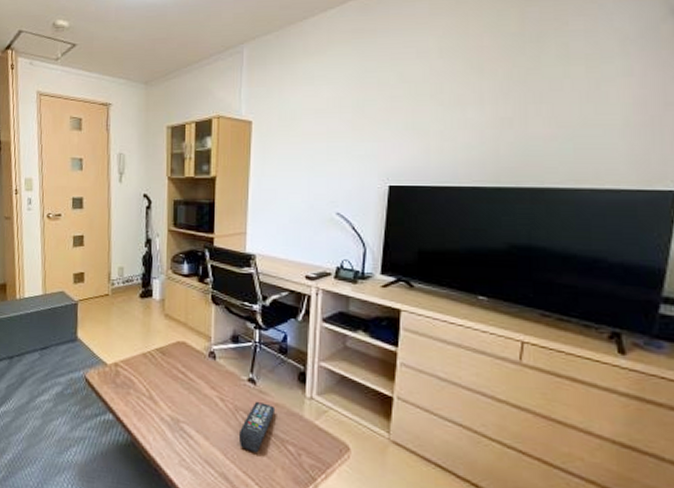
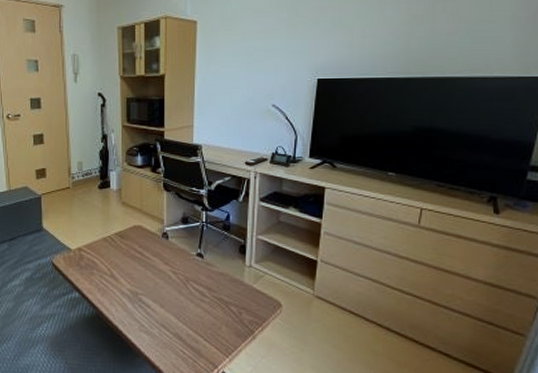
remote control: present [238,401,276,453] -> none [189,272,221,315]

